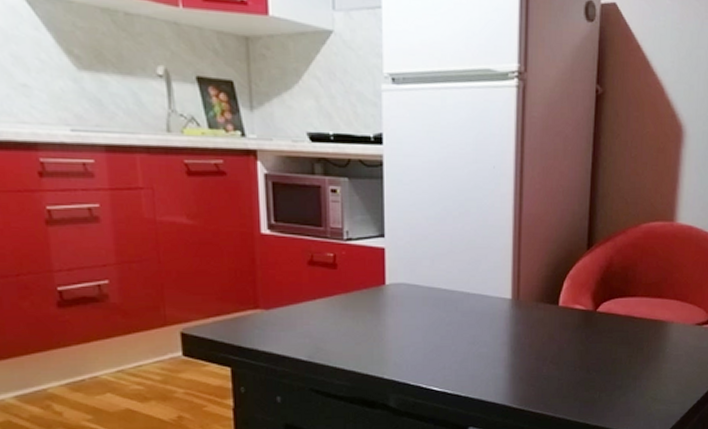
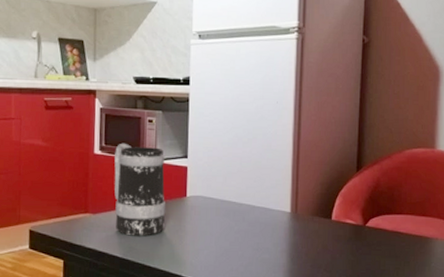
mug: none [289,219,360,334] -> present [114,143,166,236]

